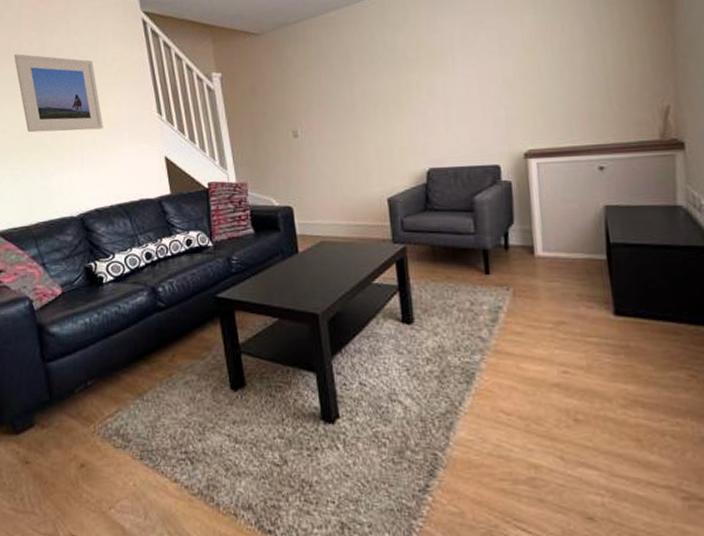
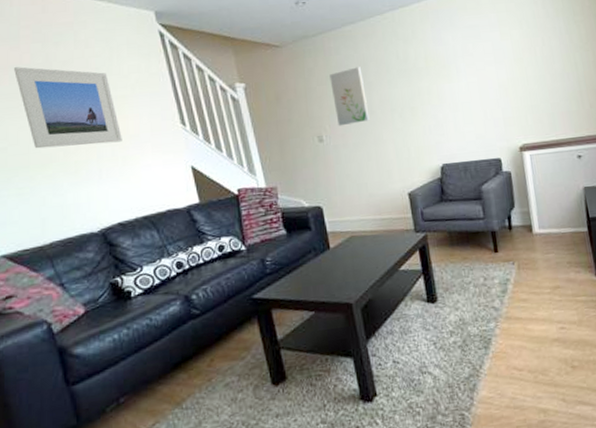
wall art: none [309,56,350,121] -> present [329,67,370,127]

